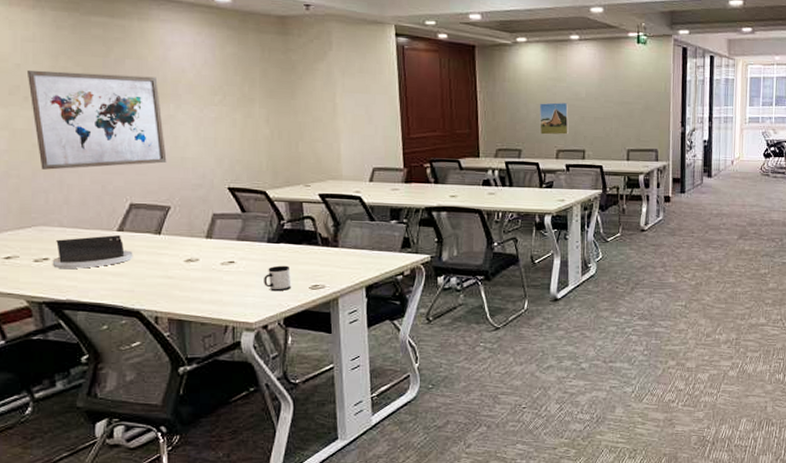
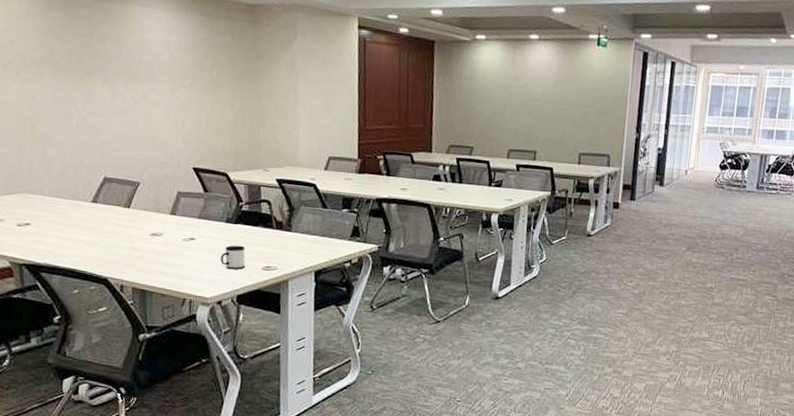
wall art: present [26,69,167,170] -> none [19,46,139,142]
desk organizer: present [52,234,133,269] -> none [32,205,105,236]
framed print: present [539,102,569,135] -> none [493,101,523,135]

